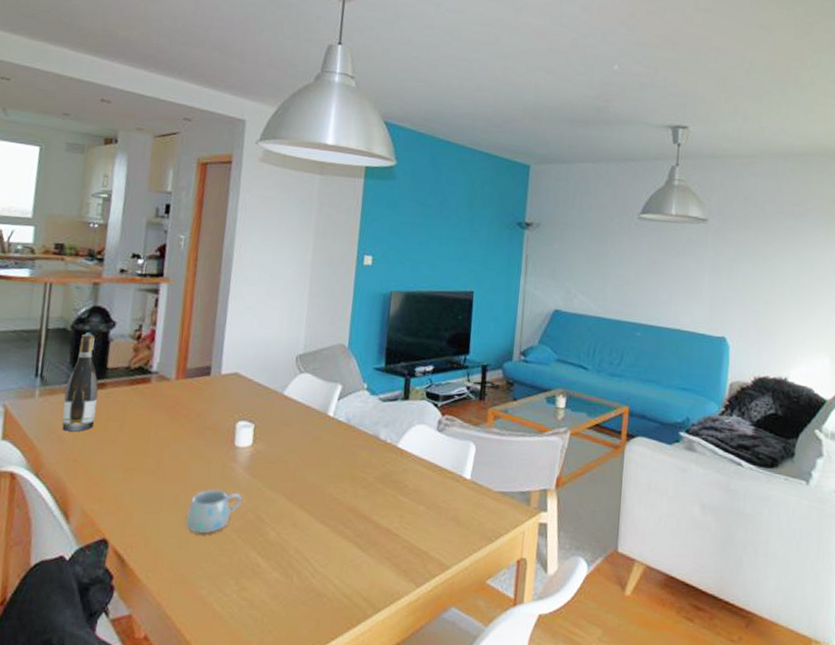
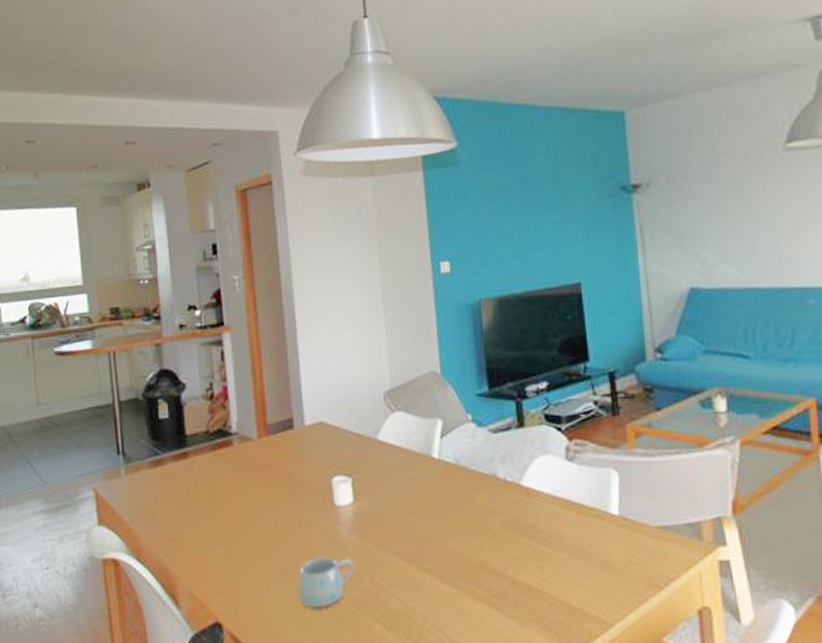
wine bottle: present [62,333,99,432] -> none [149,401,185,509]

